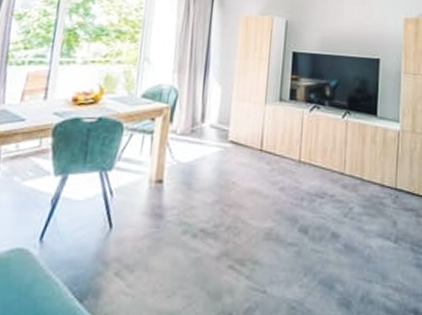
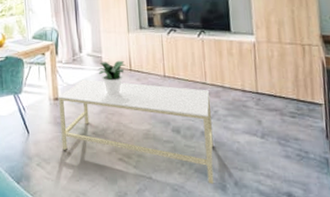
coffee table: none [155,157,347,300] -> present [59,79,214,184]
potted plant: none [221,137,256,181] -> present [98,60,126,95]

